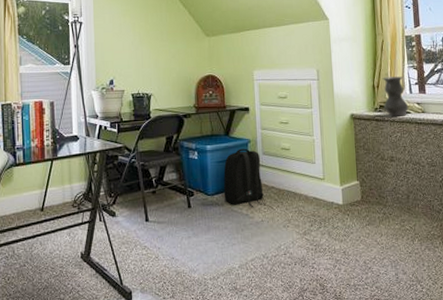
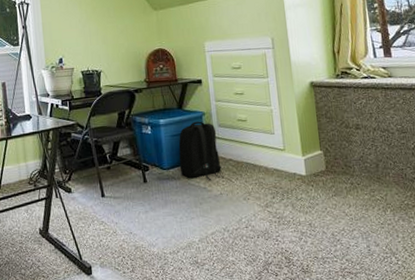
vase: present [382,76,409,117] -> none [342,40,374,83]

